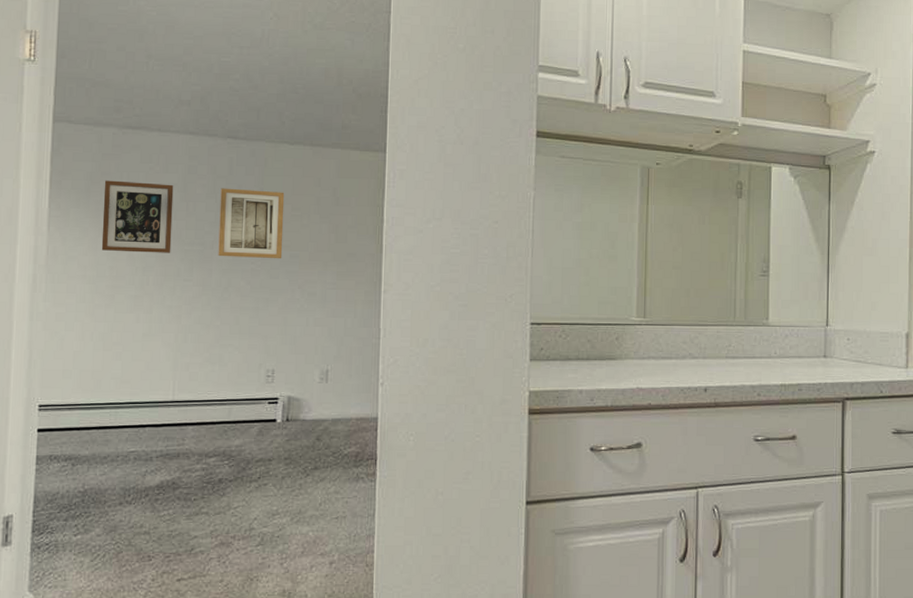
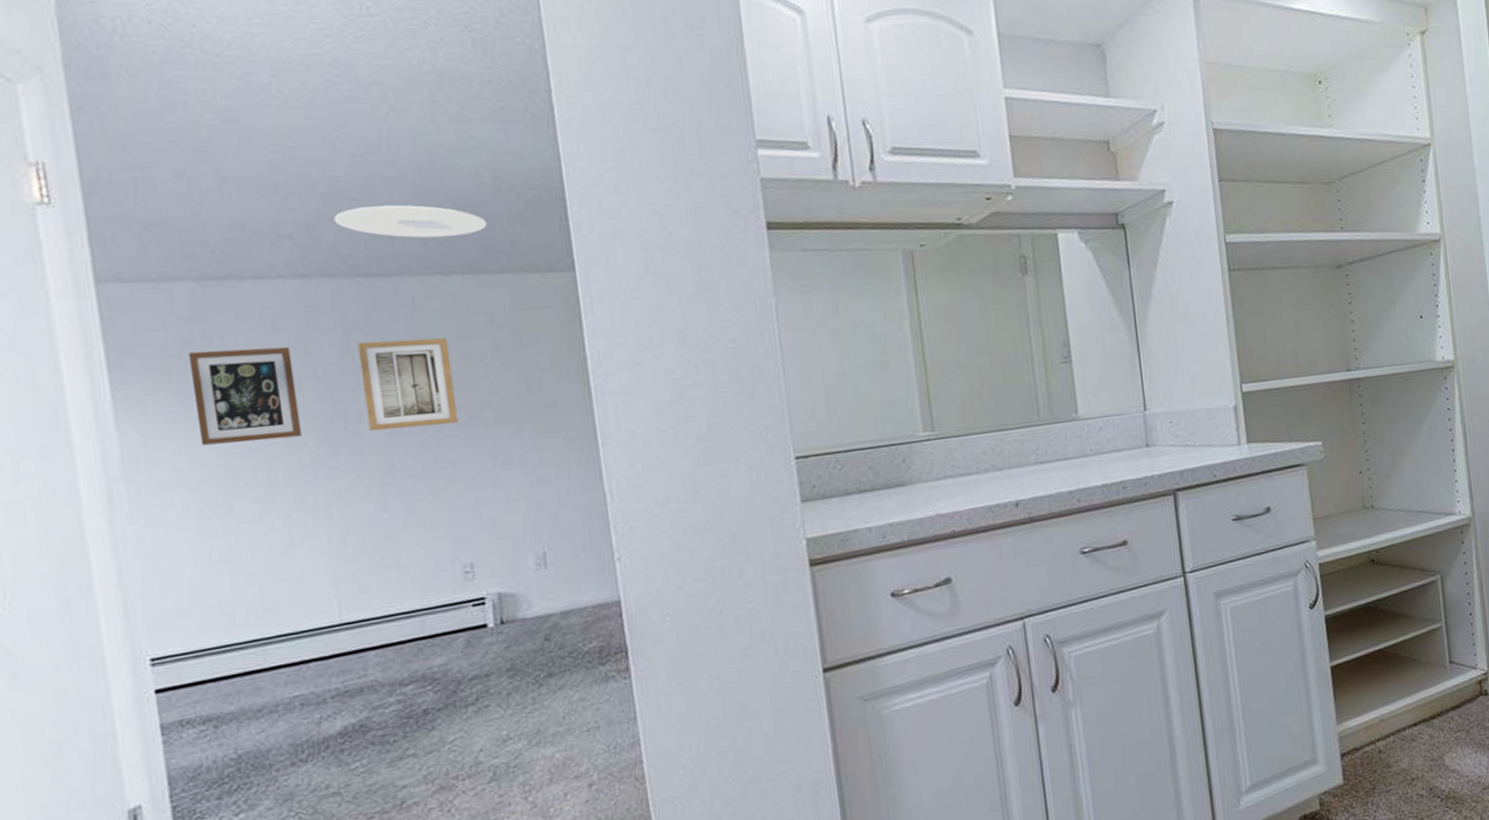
ceiling light: none [221,86,328,116] -> present [334,205,488,238]

